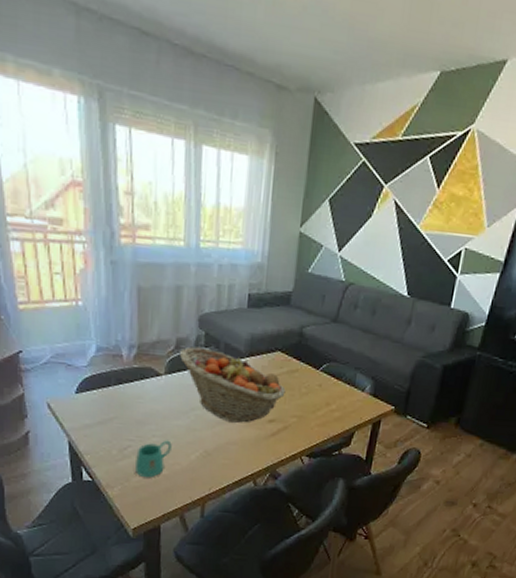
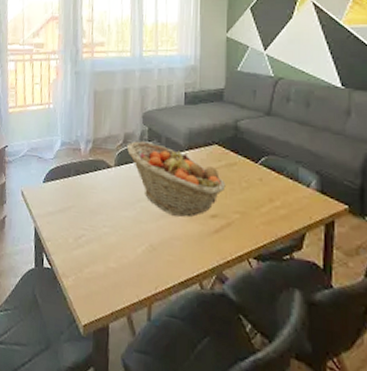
mug: present [135,440,172,478] -> none [88,231,120,270]

